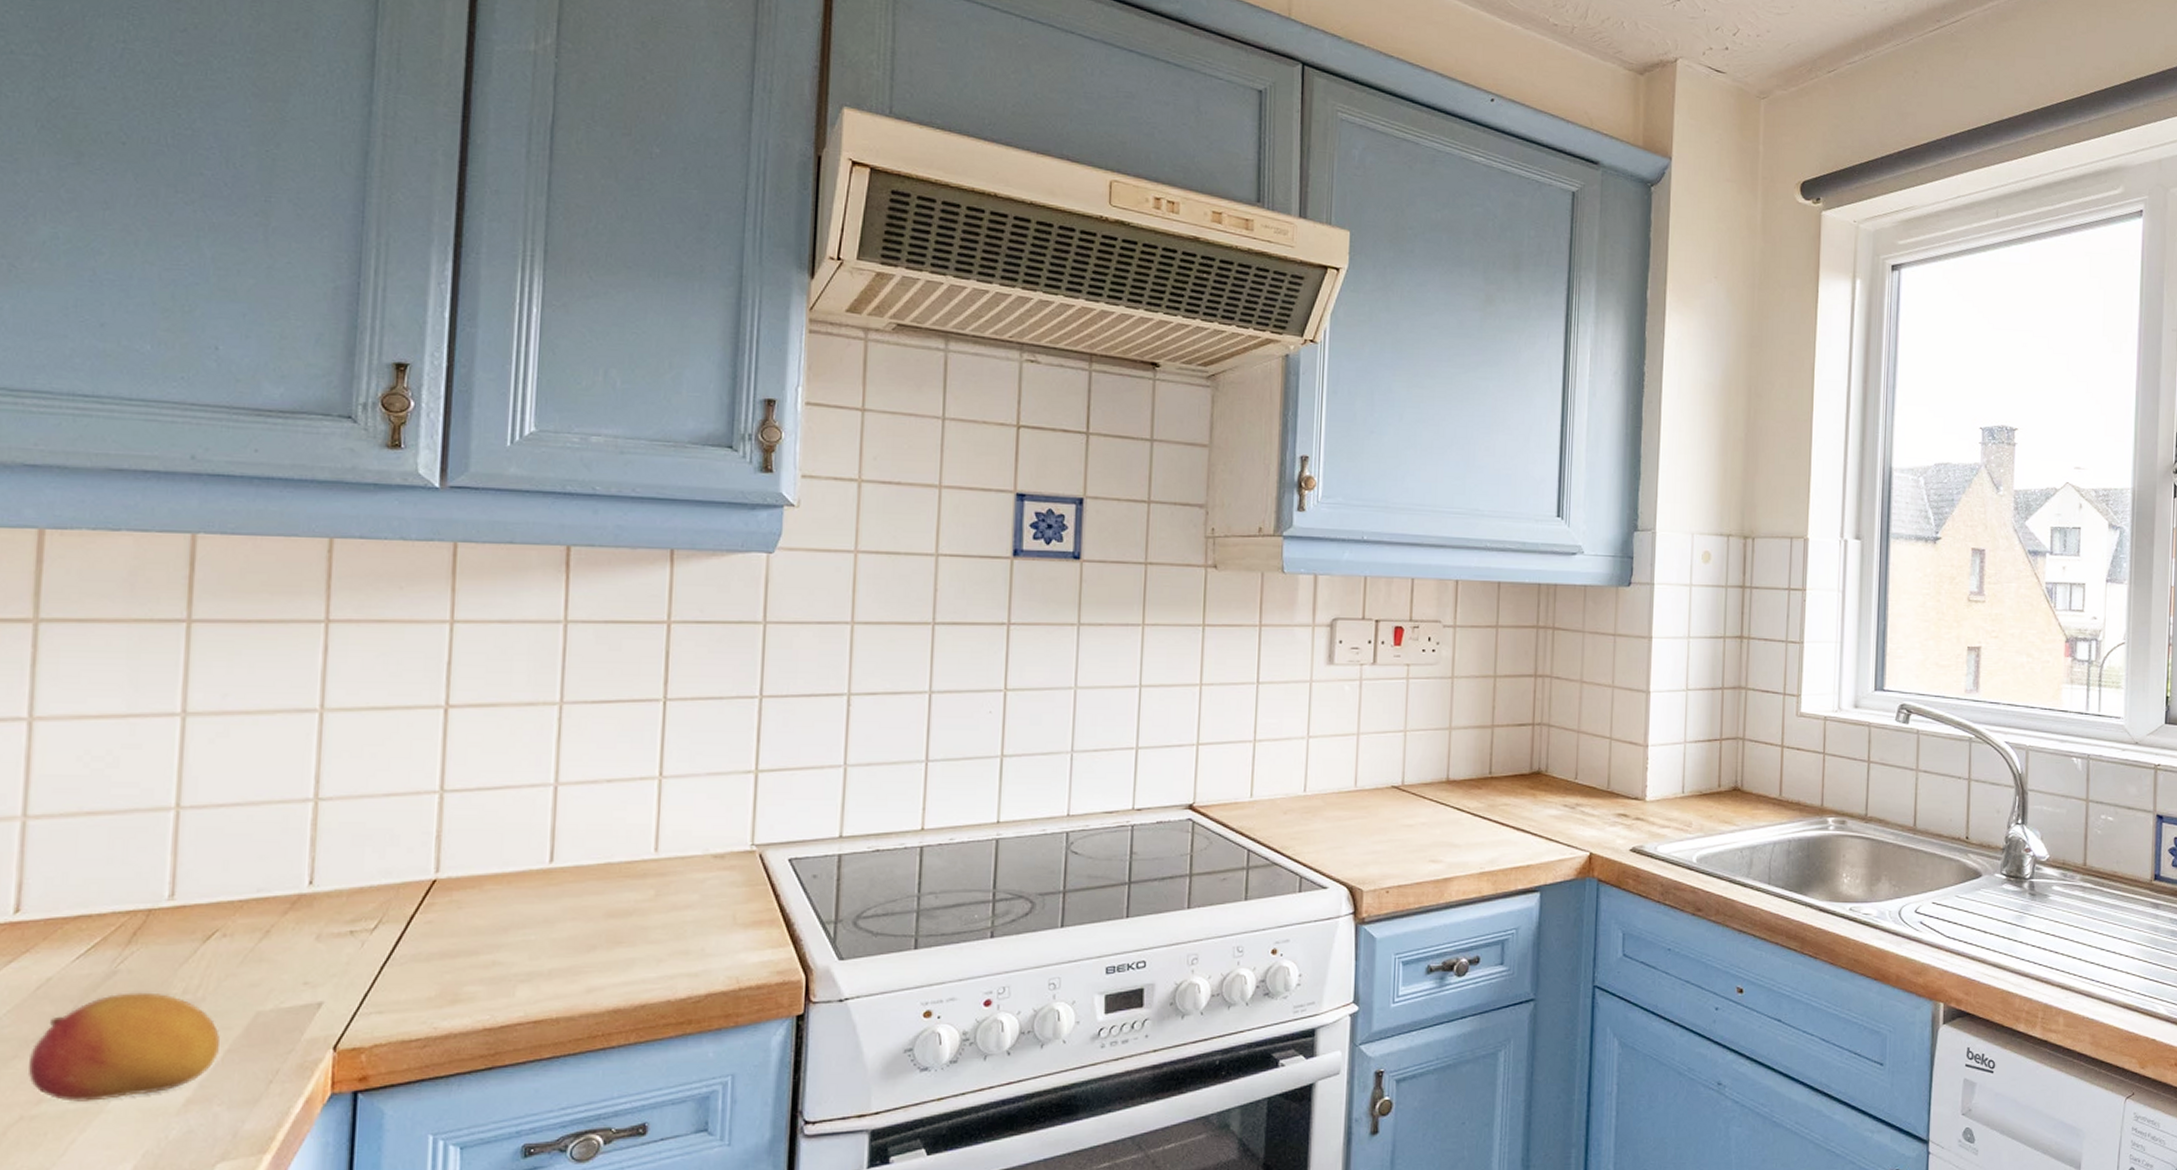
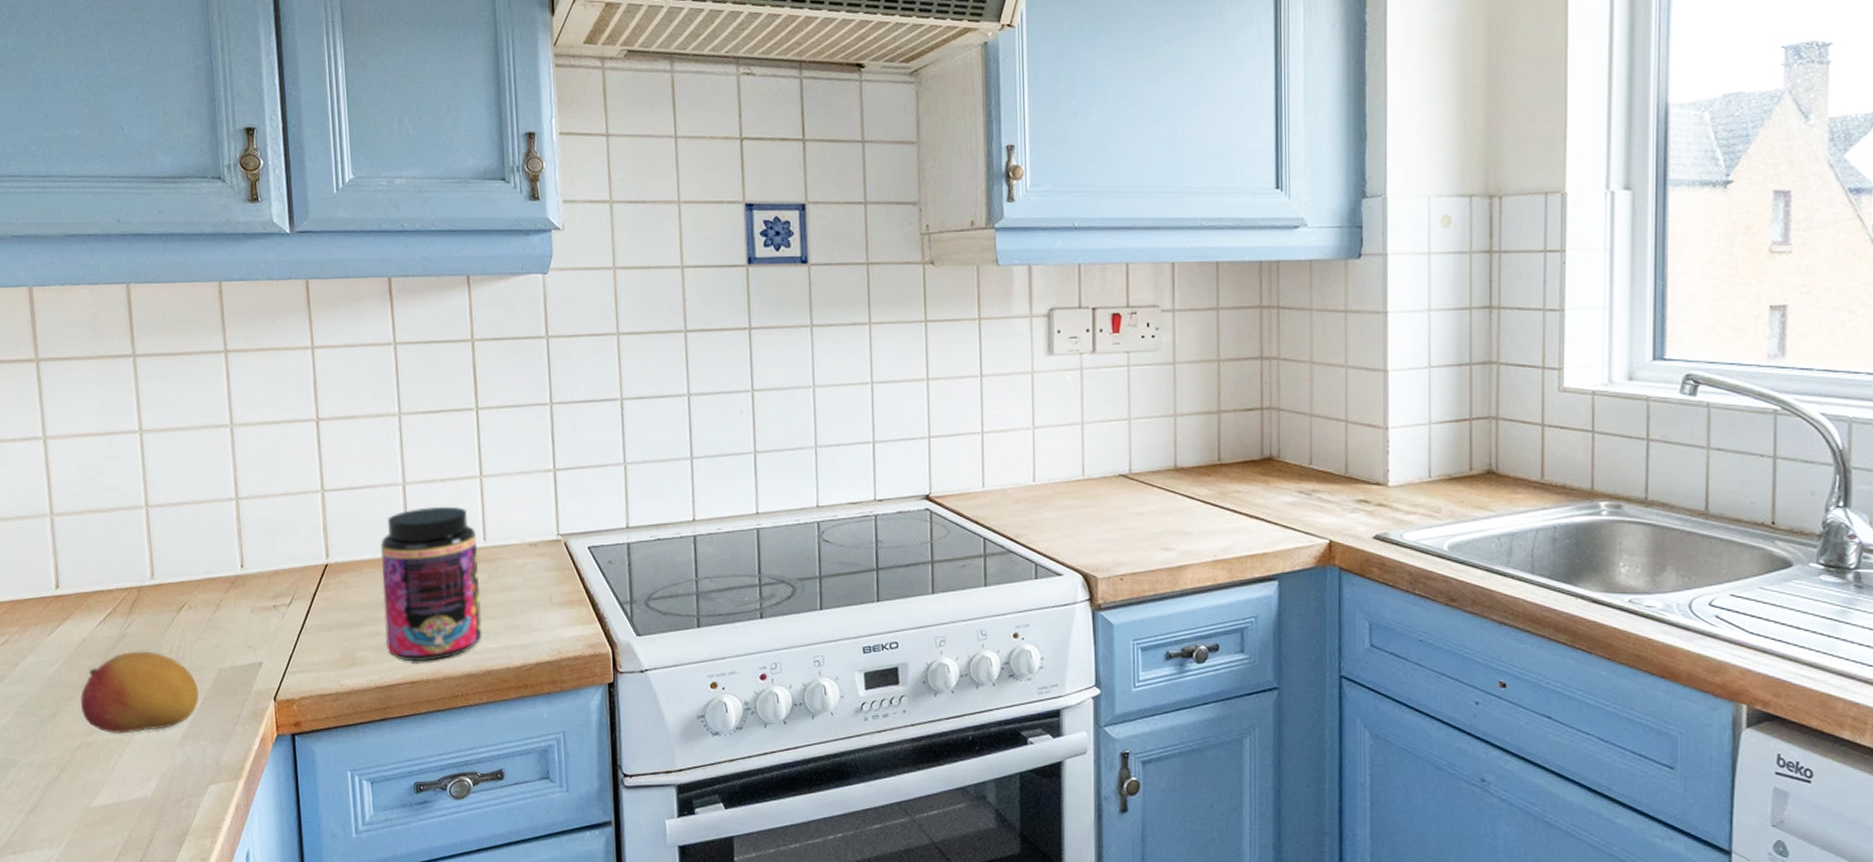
jar: none [505,811,646,997] -> present [381,506,482,662]

